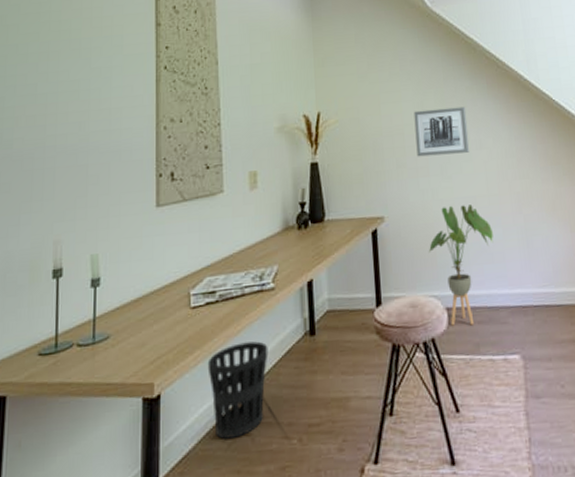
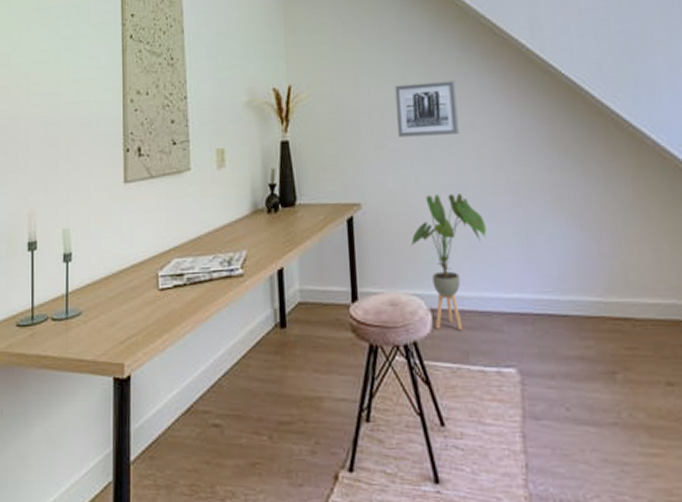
wastebasket: present [207,341,268,439] -> none [176,329,237,428]

